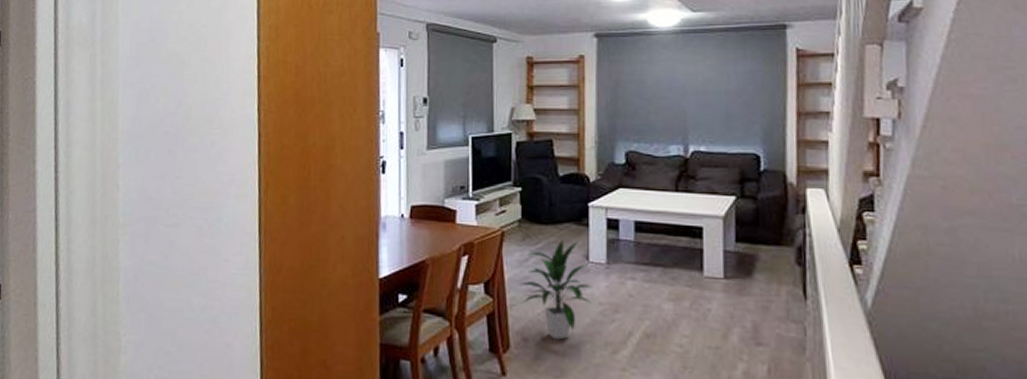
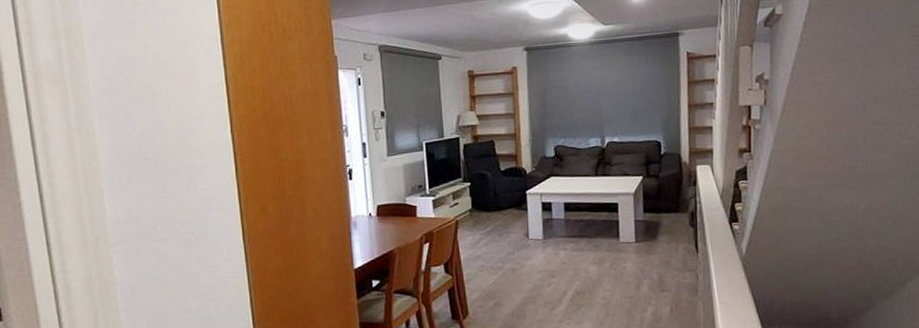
indoor plant: present [518,239,592,340] -> none [472,221,533,304]

